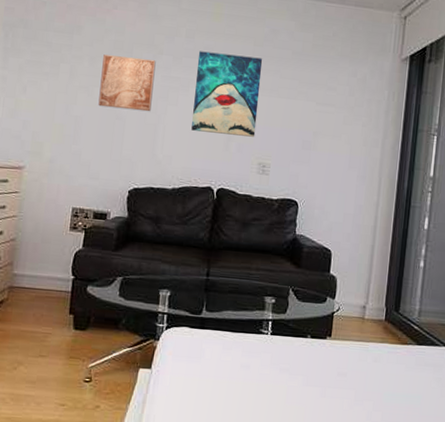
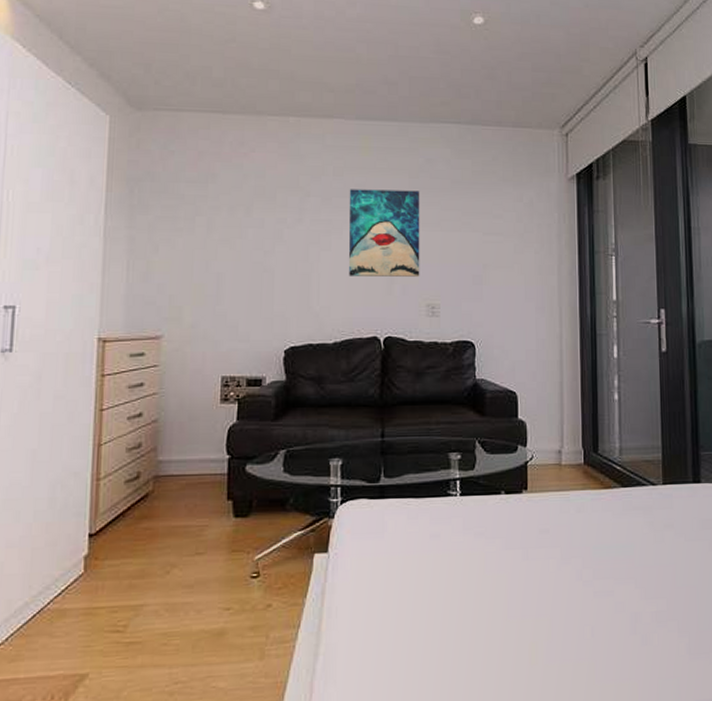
wall art: present [98,54,156,112] -> none [242,202,303,261]

